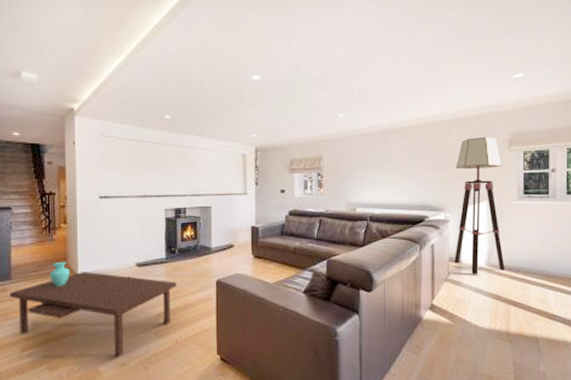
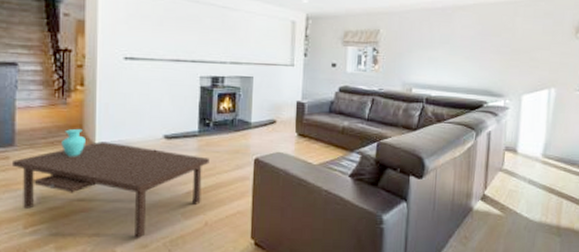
floor lamp: present [454,136,505,274] -> none [510,21,568,165]

